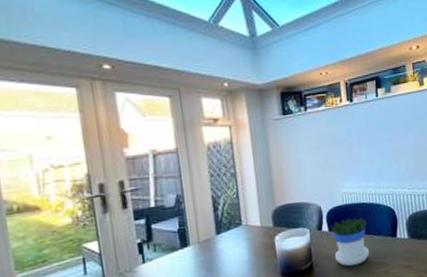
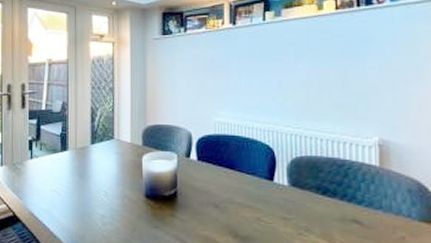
flowerpot: present [330,217,369,267] -> none [199,150,240,204]

